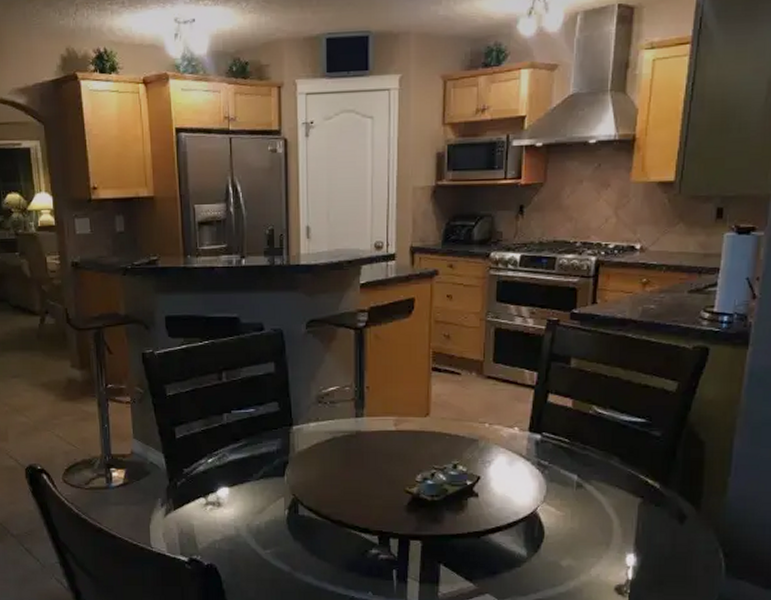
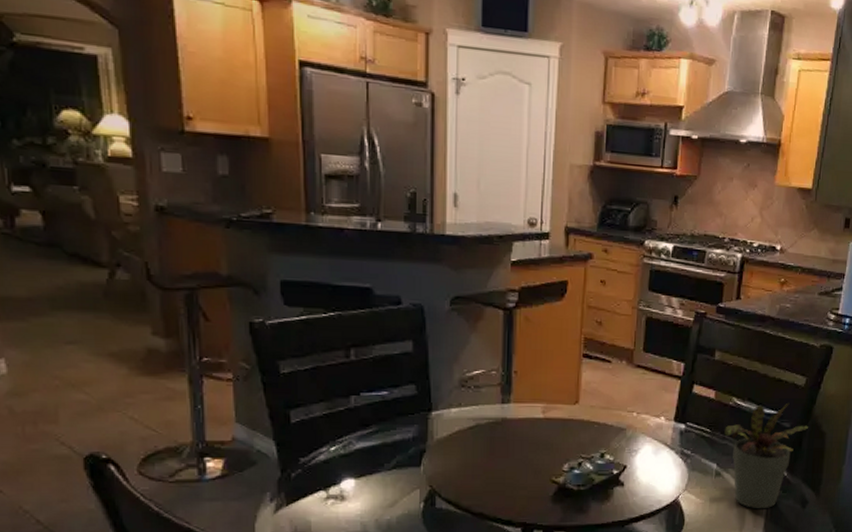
potted plant: none [585,409,683,524] -> present [724,402,808,509]

